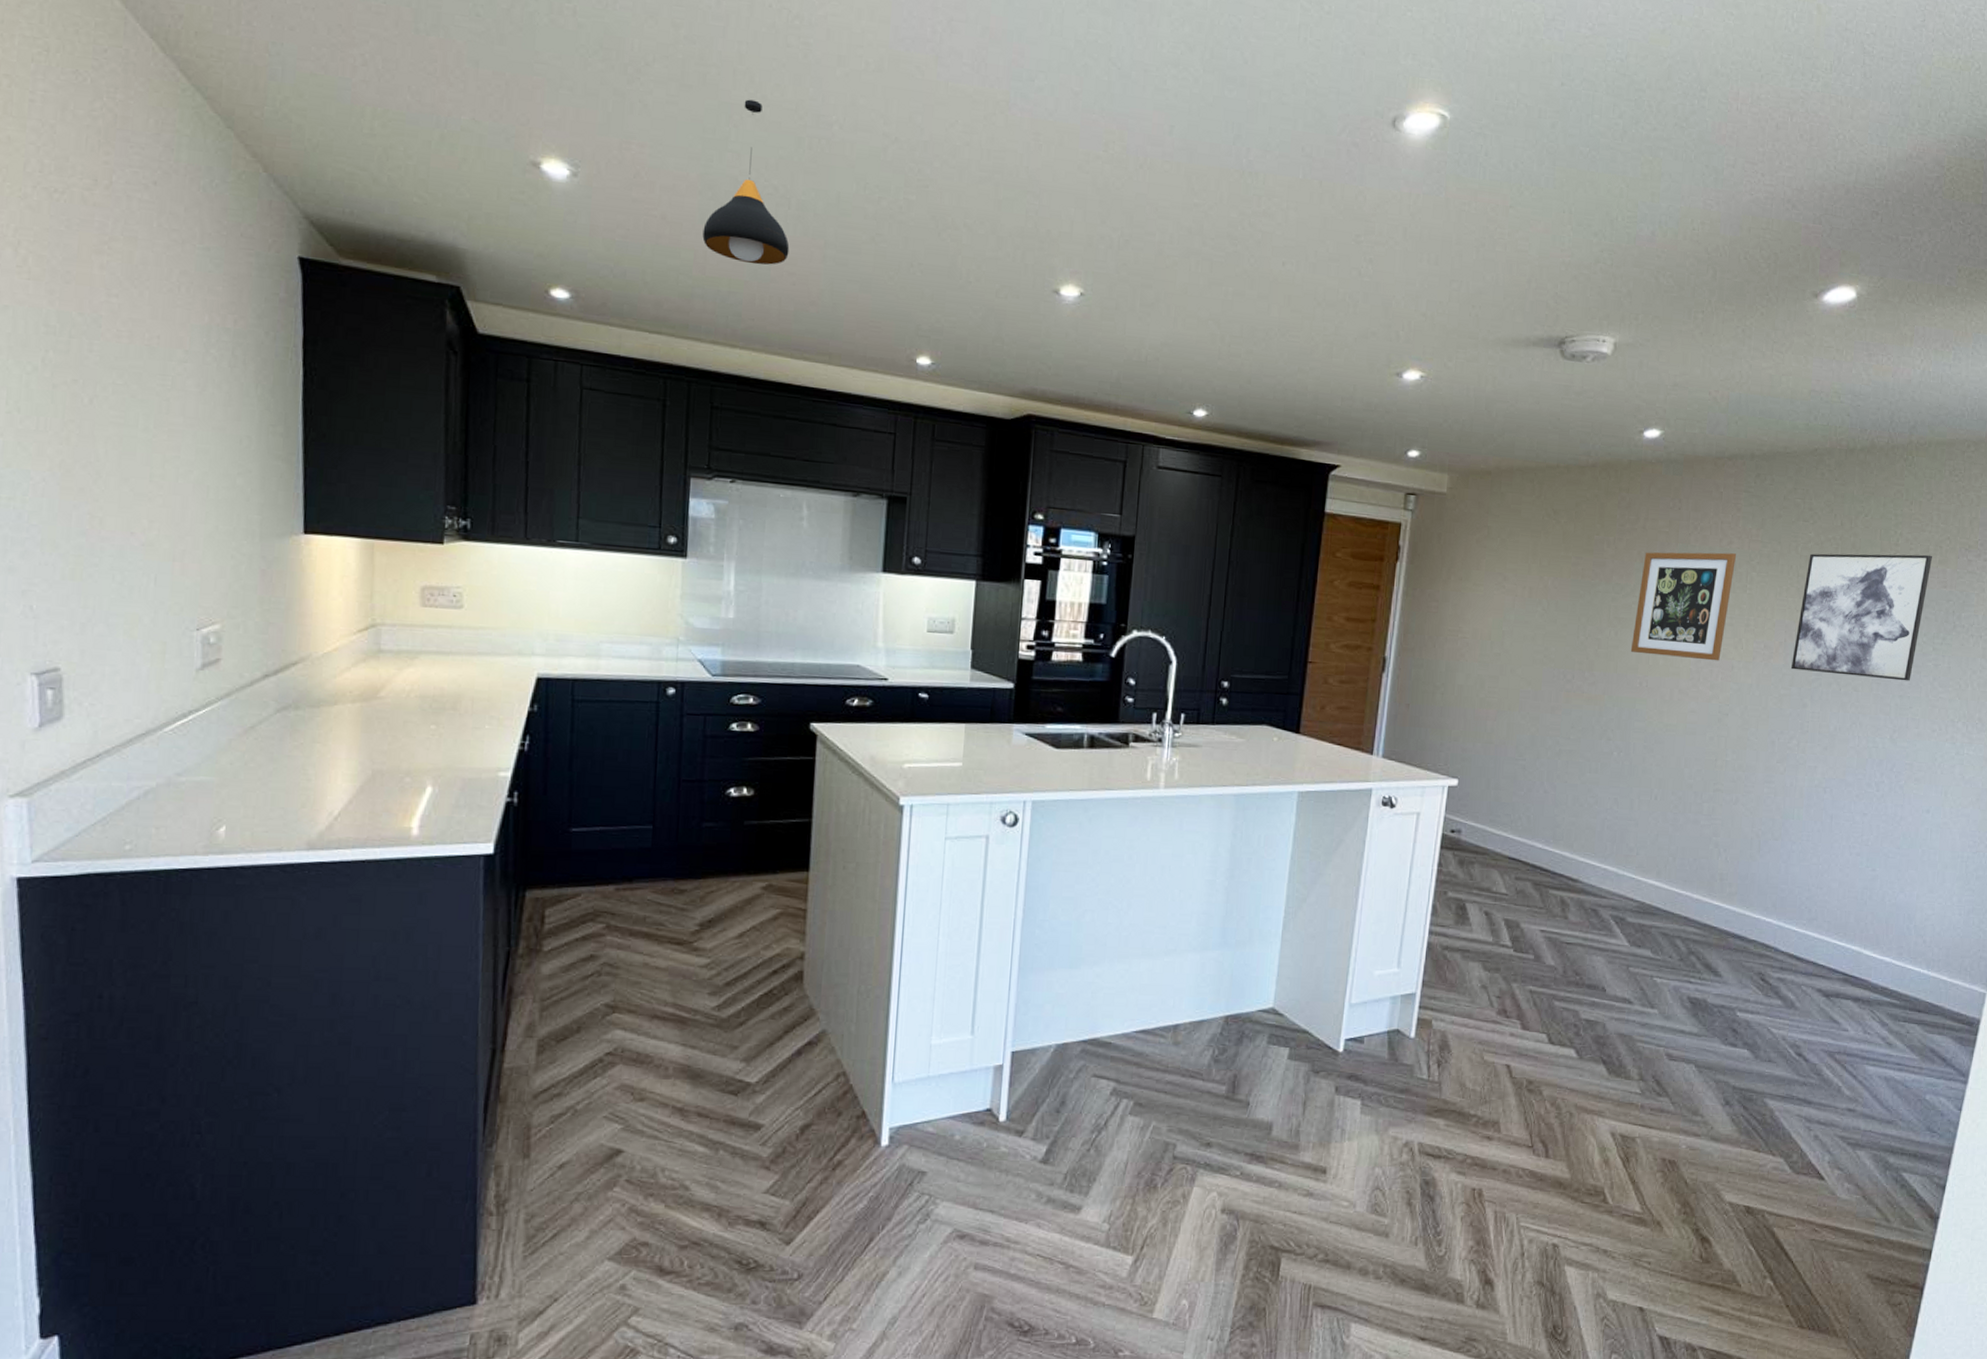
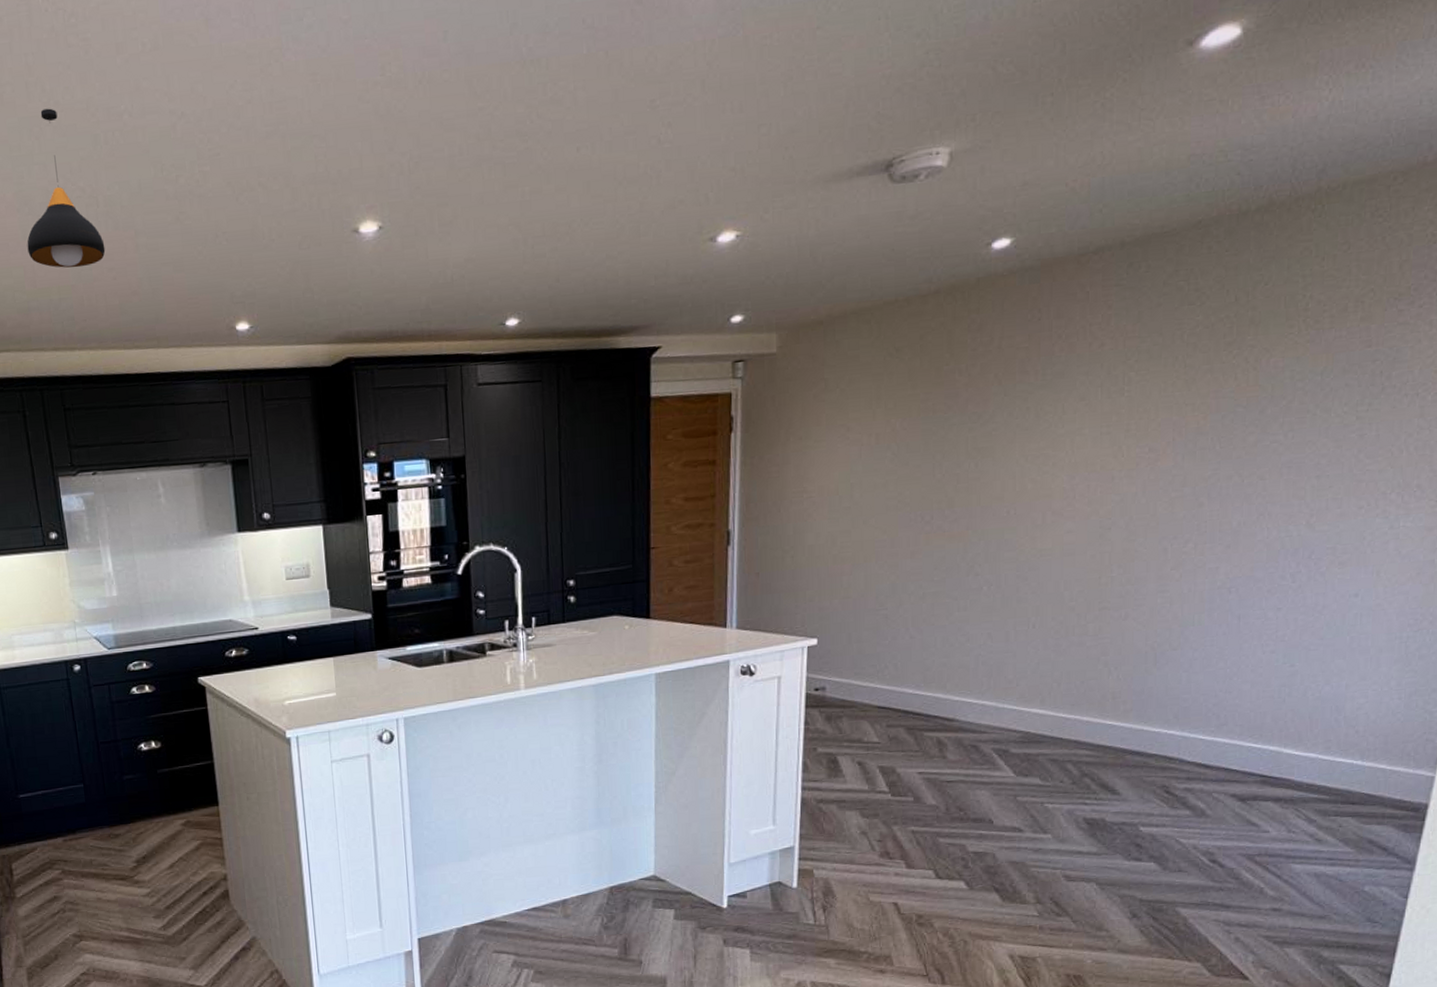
wall art: present [1630,552,1737,661] -> none [994,356,1110,481]
wall art: present [1790,553,1932,681] -> none [1181,313,1352,469]

